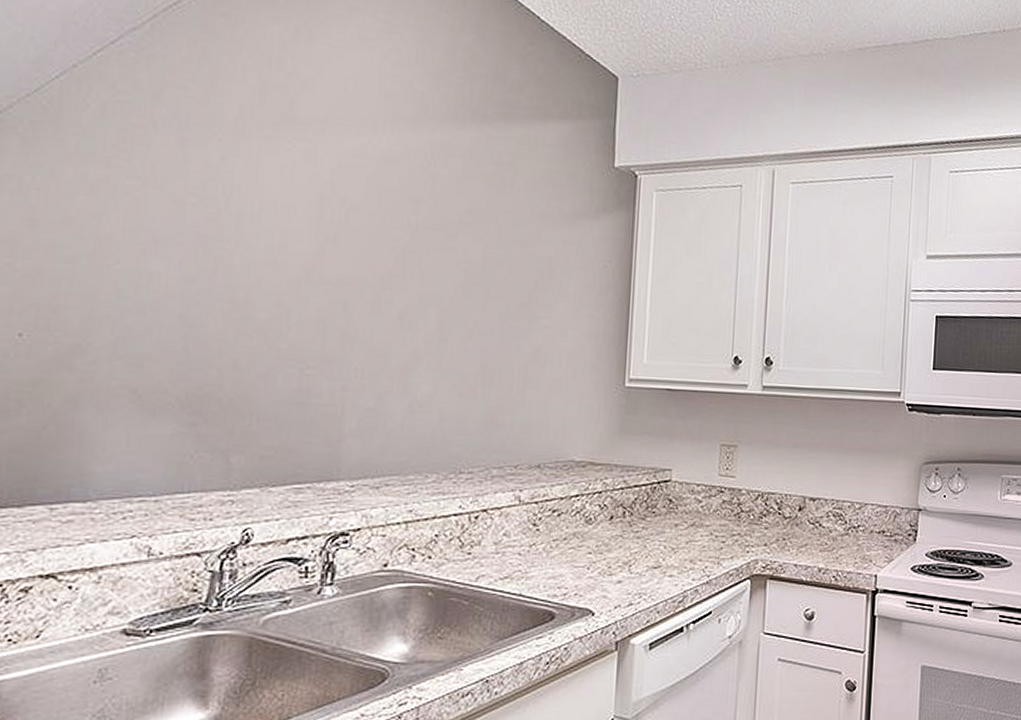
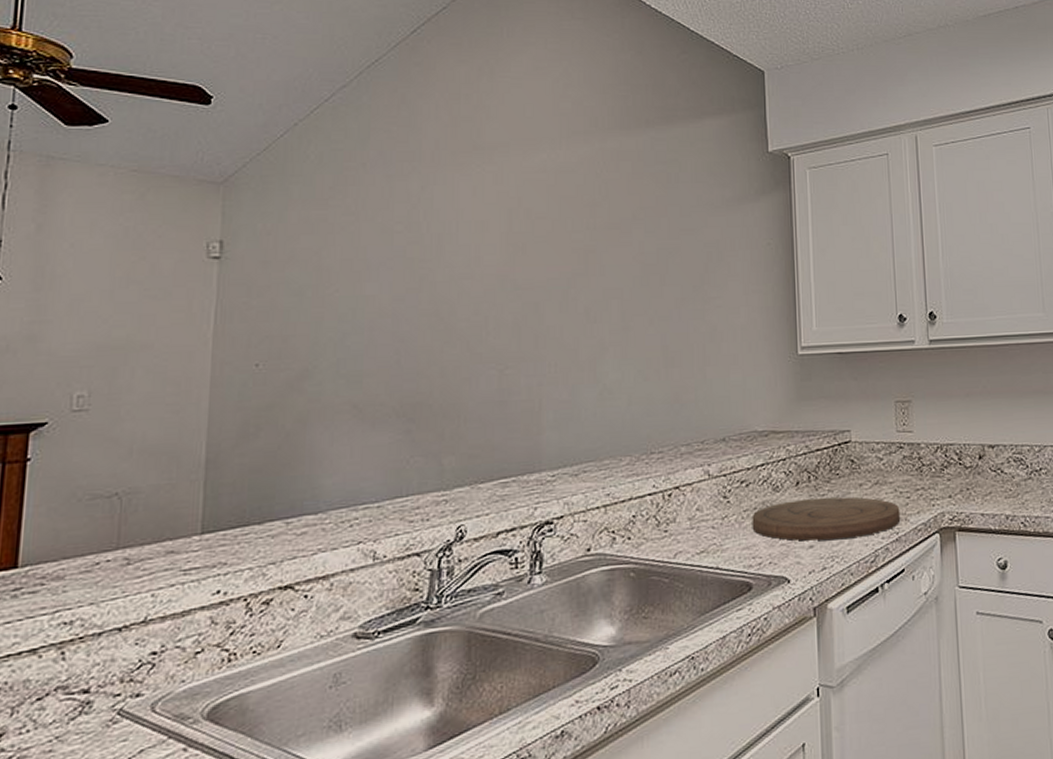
cutting board: none [560,534,714,577] -> present [752,497,901,541]

